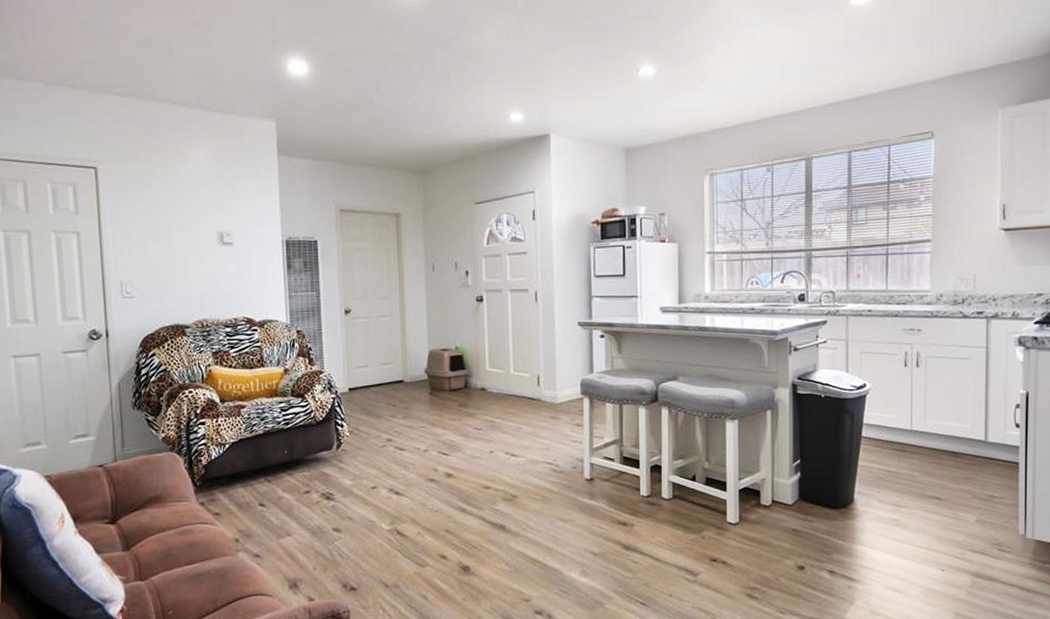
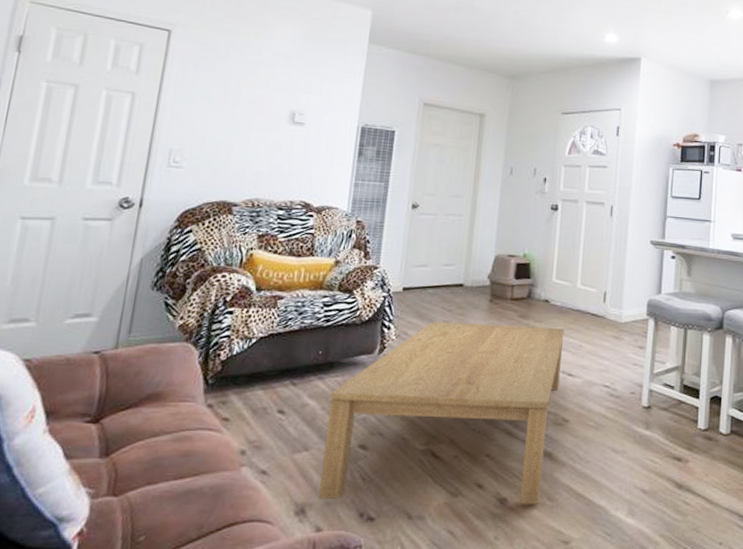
coffee table: none [300,413,505,575] -> present [318,321,565,504]

